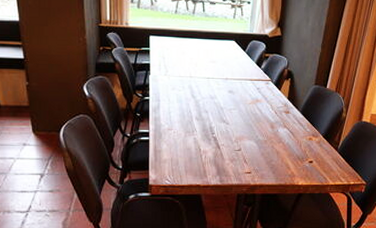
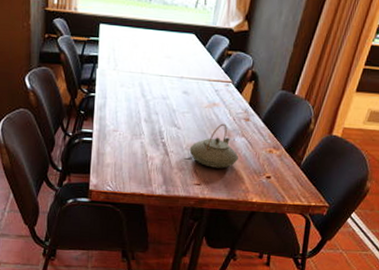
teapot: none [238,117,283,157] -> present [189,123,239,169]

